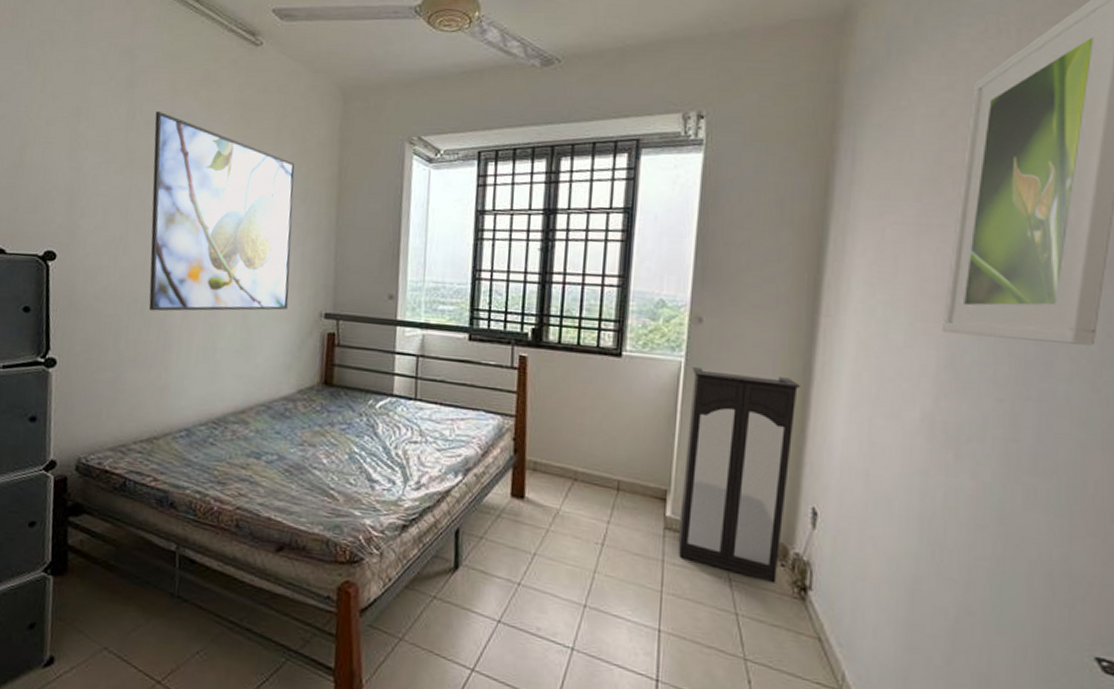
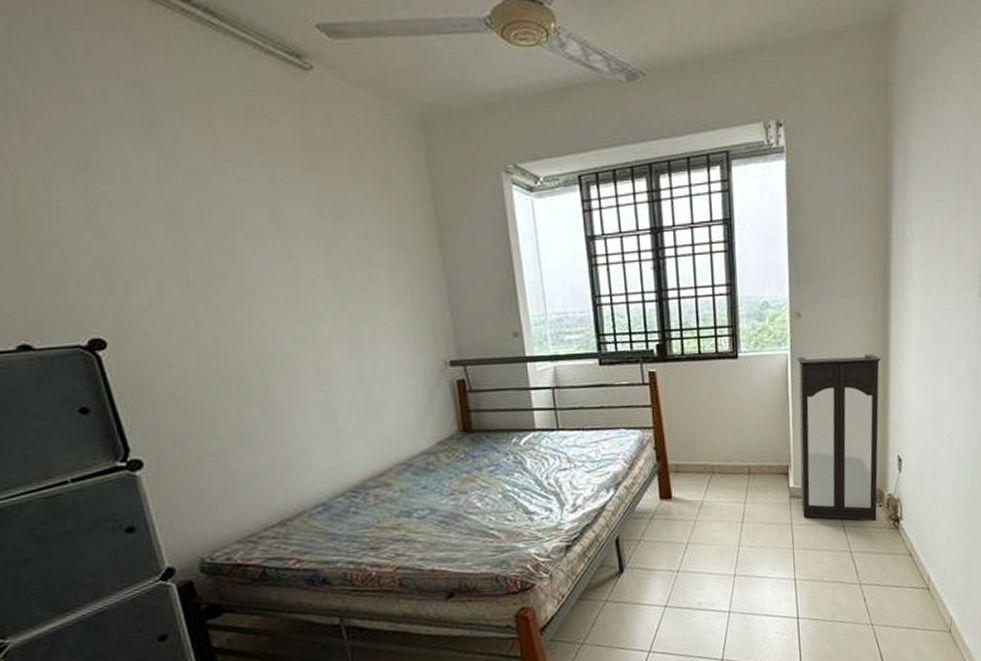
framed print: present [149,110,295,311] -> none [194,156,408,388]

